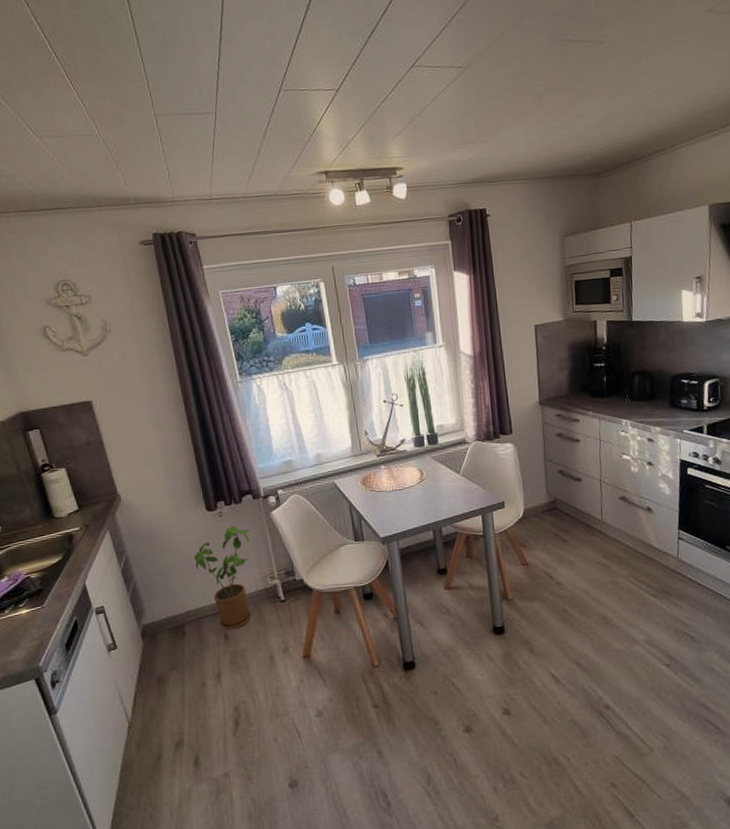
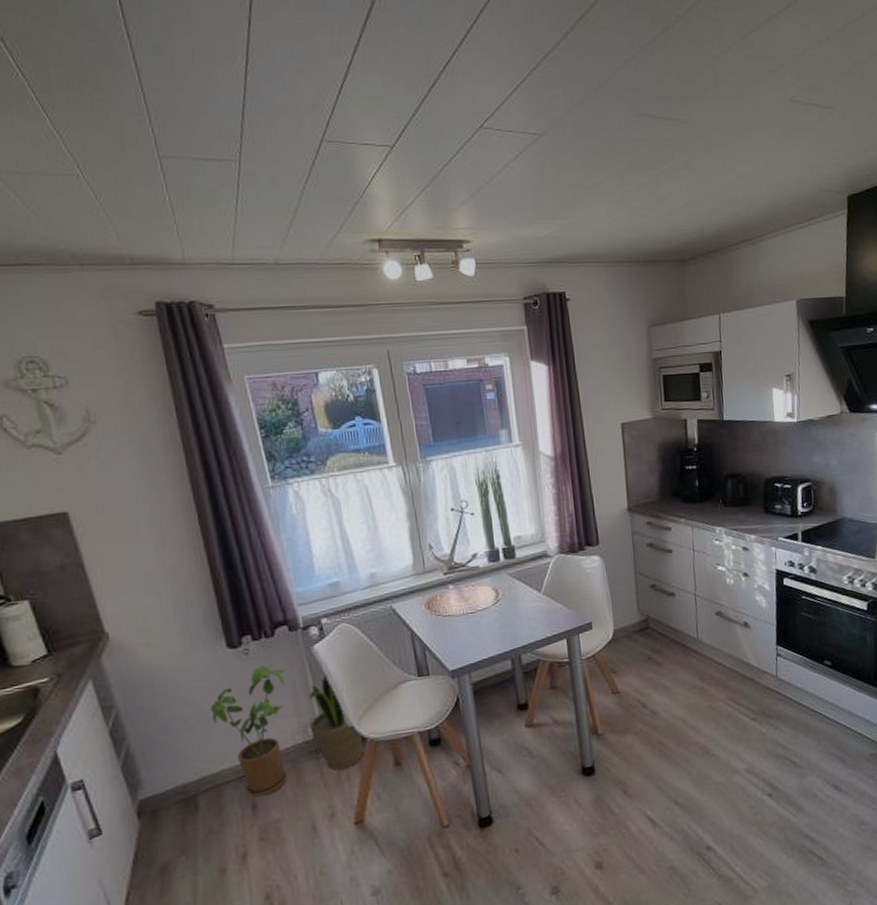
potted plant: none [268,536,310,614] -> present [309,675,363,771]

